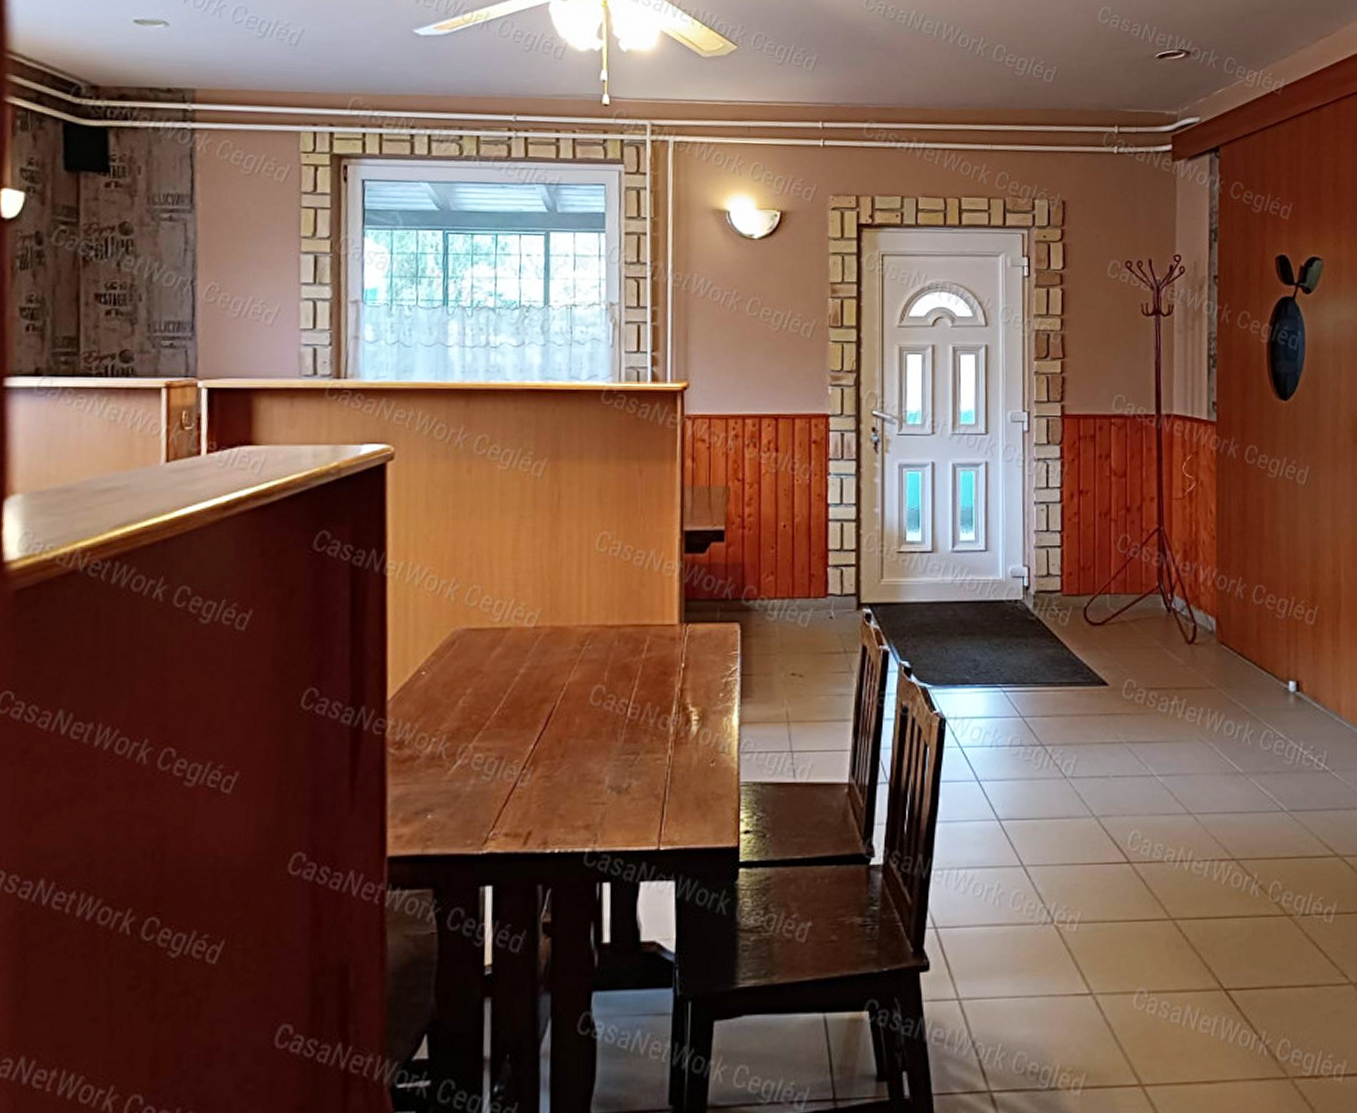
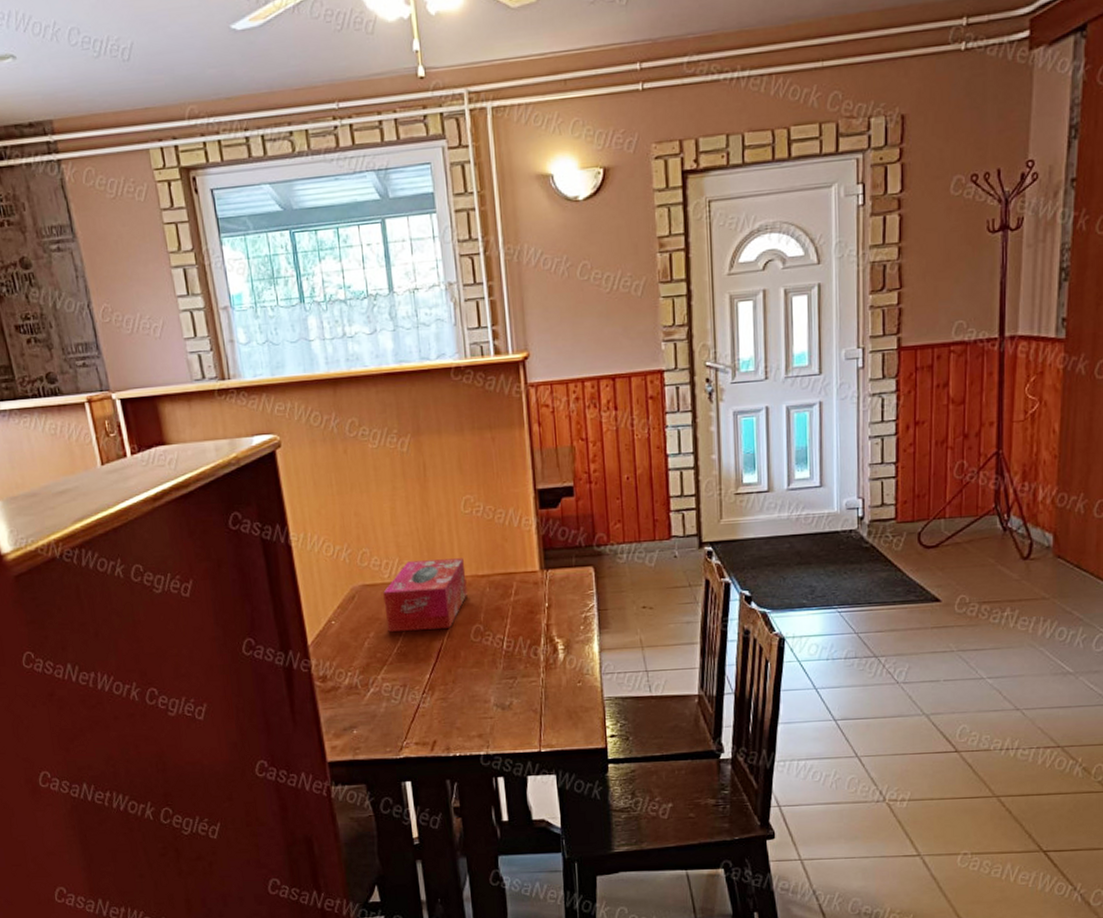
tissue box: none [489,604,593,688] -> present [383,558,467,632]

